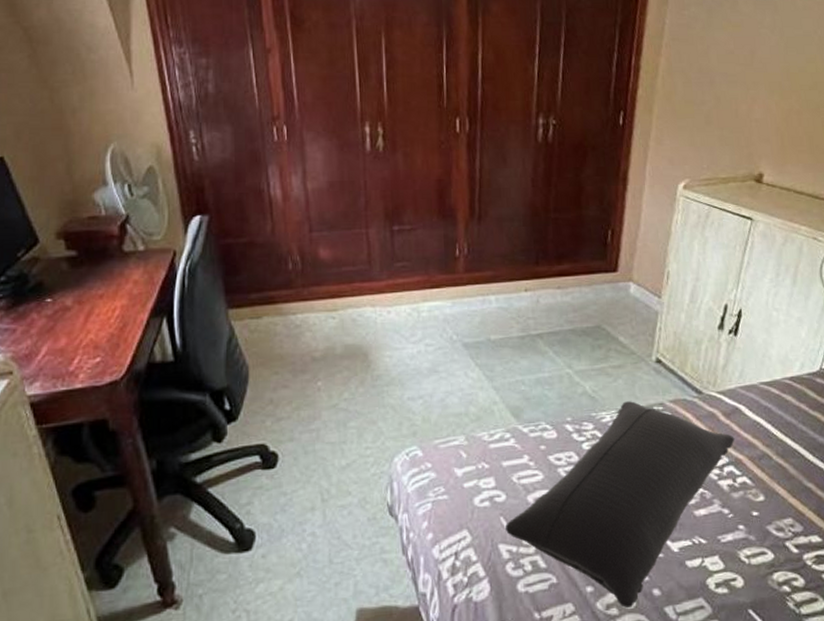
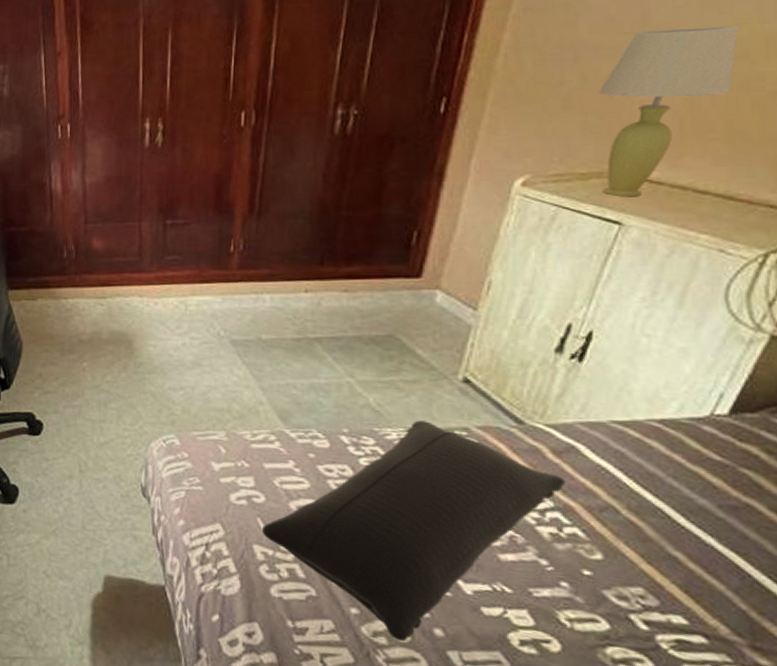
table lamp: none [727,63,810,197] -> present [597,25,739,197]

